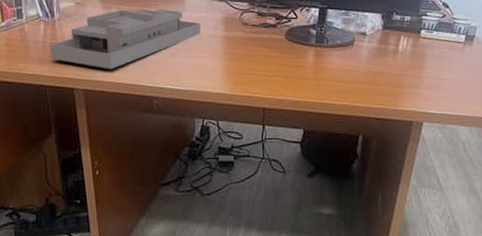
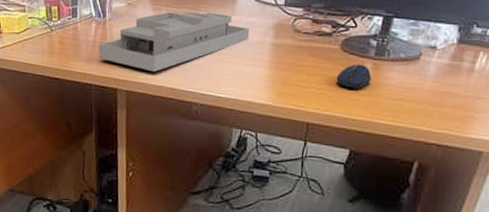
computer mouse: none [284,51,315,74] -> present [336,64,371,89]

